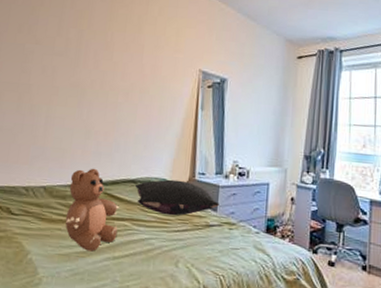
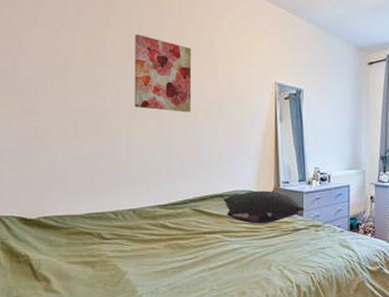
wall art: none [57,13,119,93] -> present [134,34,192,113]
teddy bear: present [65,168,120,252] -> none [158,187,211,266]

